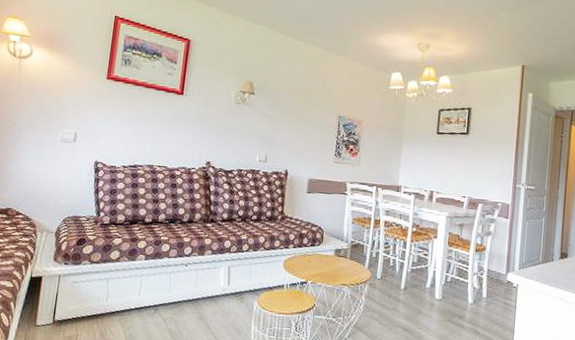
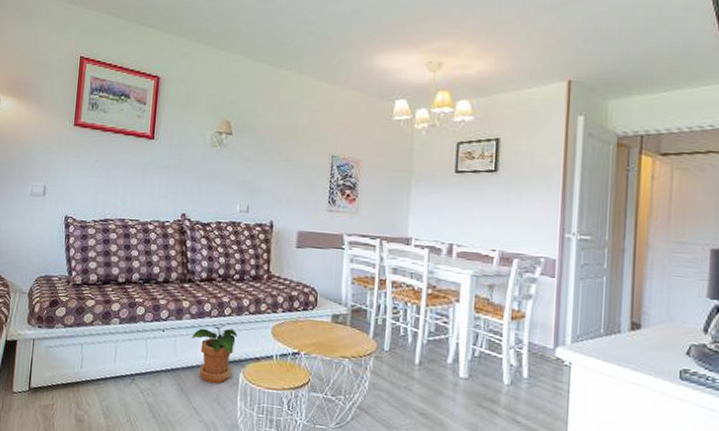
potted plant: none [212,259,254,311] -> present [191,325,237,384]

